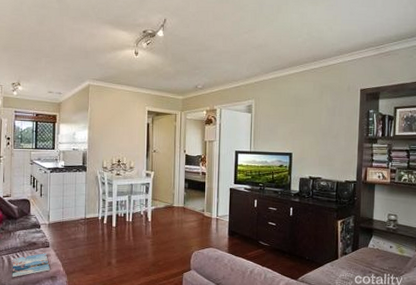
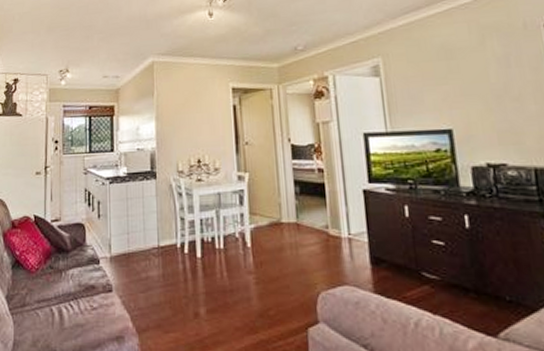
magazine: present [12,253,50,278] -> none [64,301,114,339]

